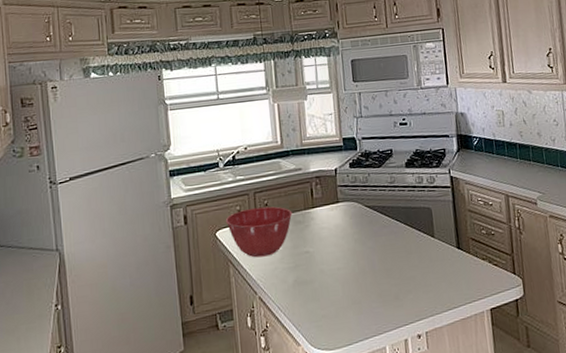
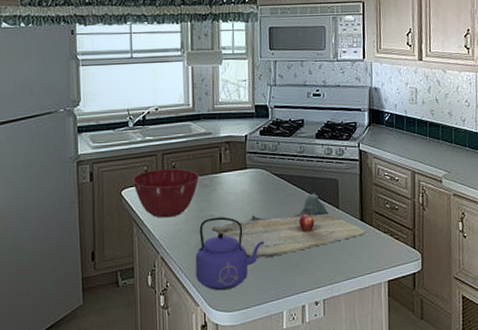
kettle: none [293,252,362,329] -> present [195,217,264,291]
cutting board: none [308,223,466,293] -> present [212,193,368,258]

